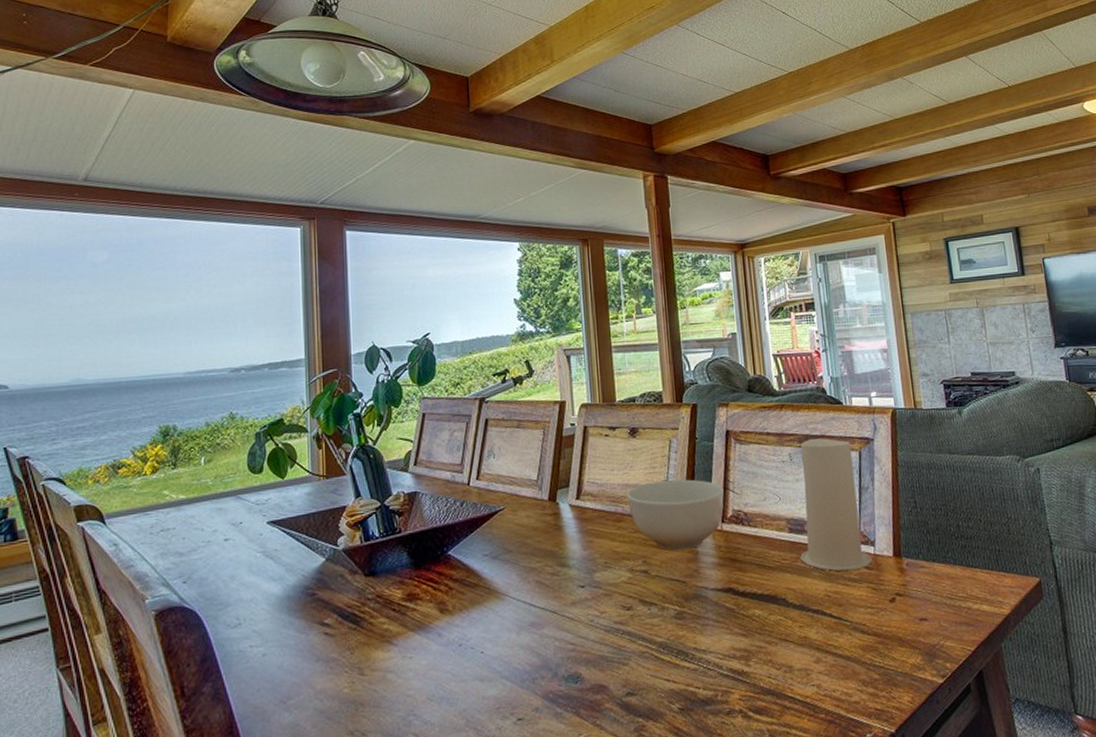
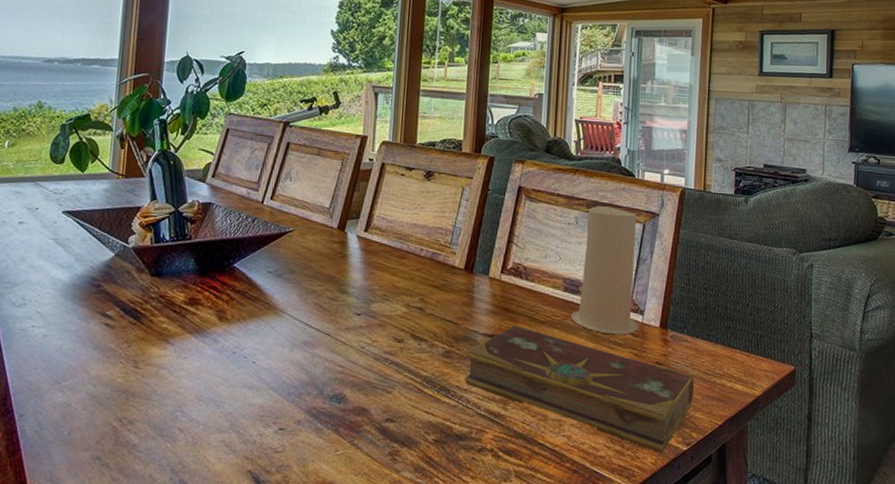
bowl: present [627,479,724,550] -> none [413,225,508,293]
book: none [698,575,940,689] -> present [464,325,694,453]

